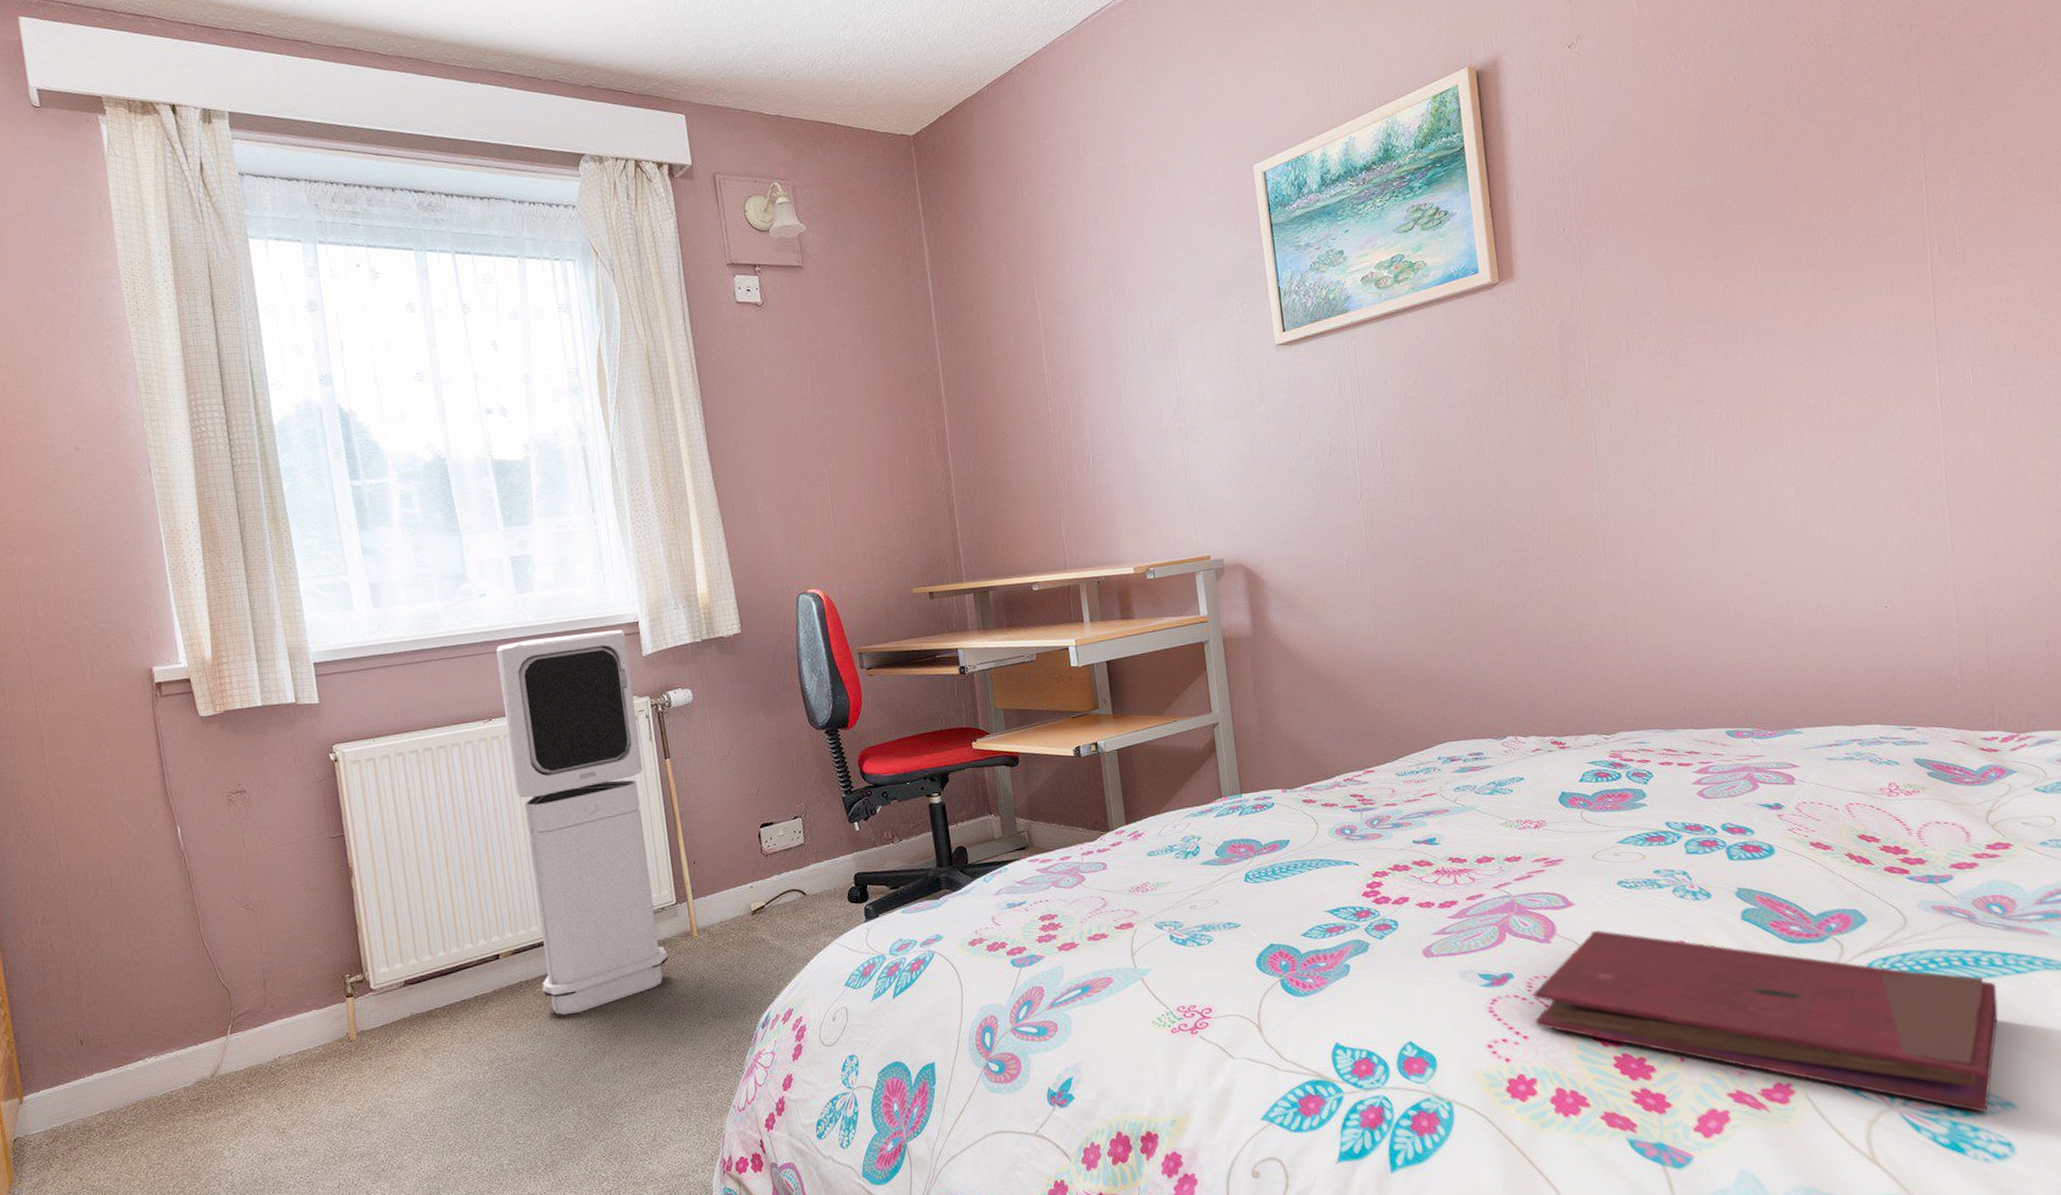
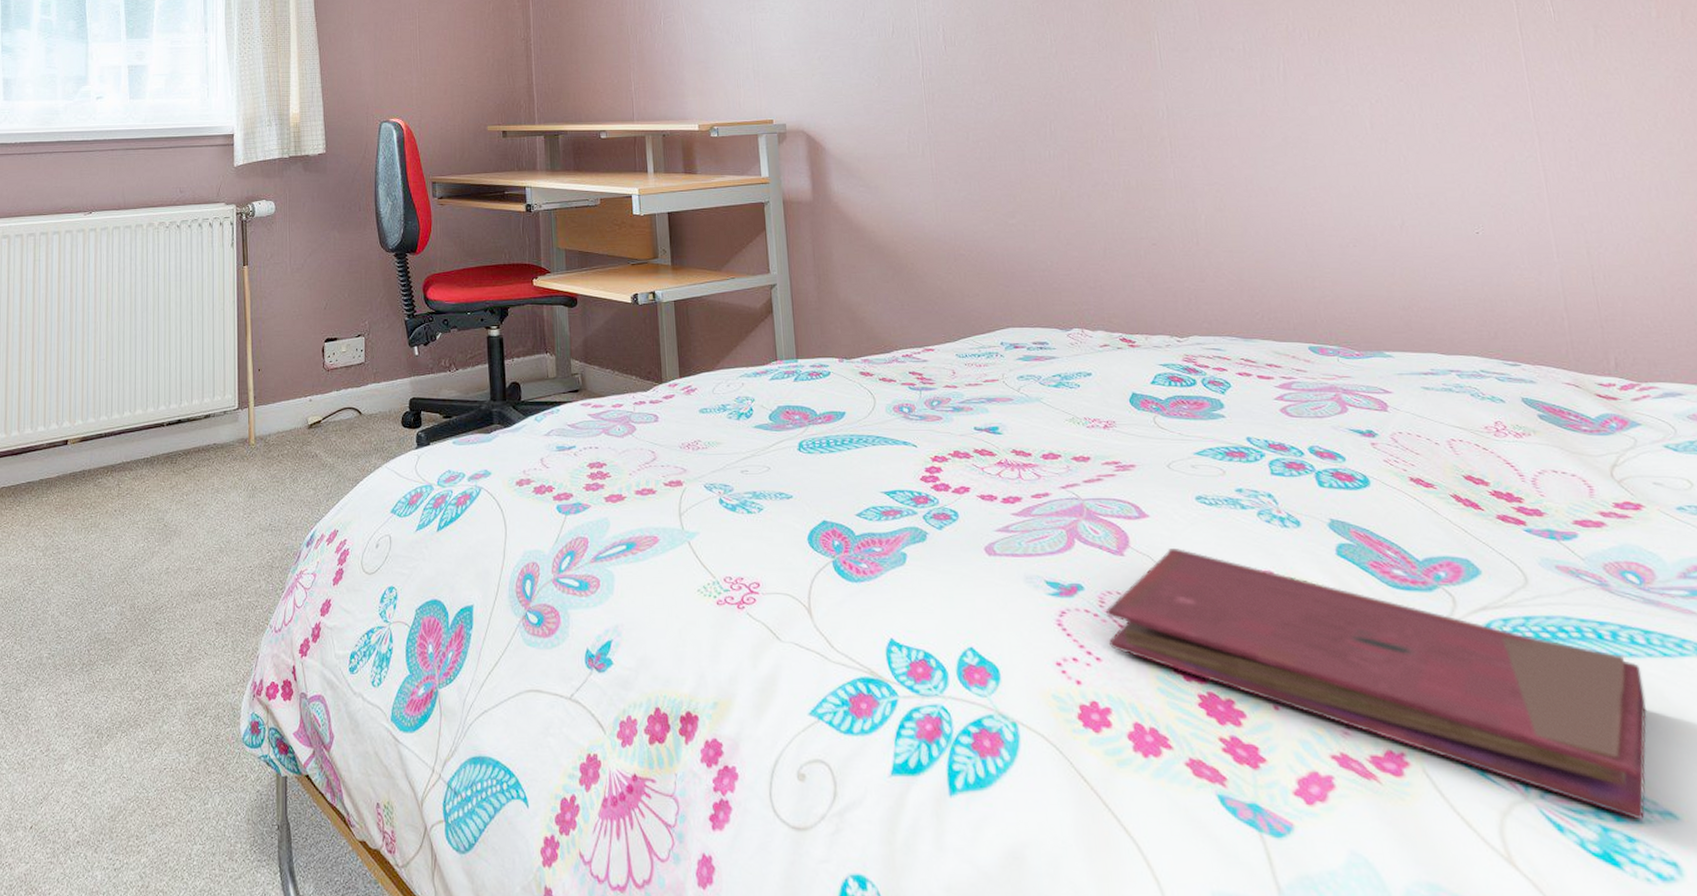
air purifier: present [496,629,668,1016] -> none [103,140,224,509]

